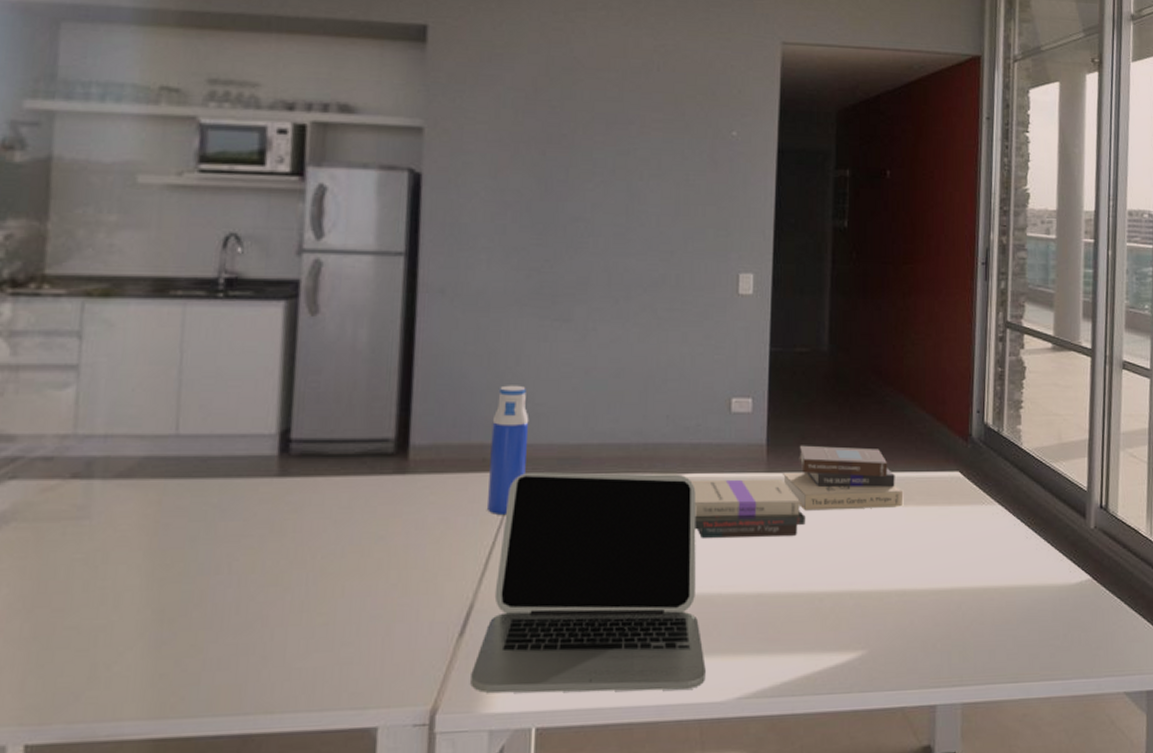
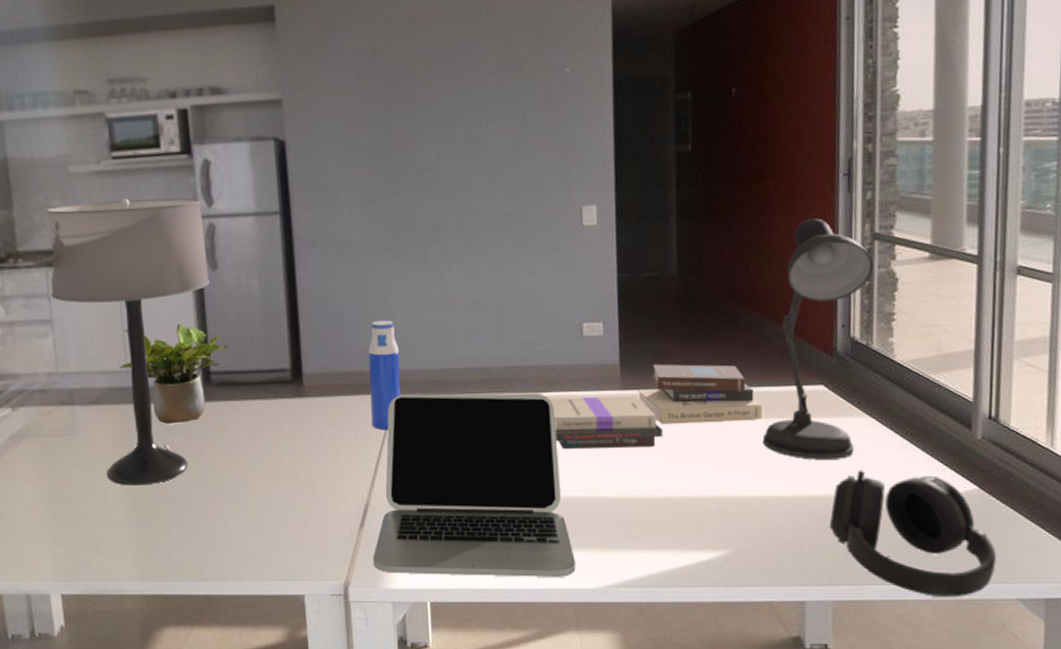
table lamp: none [84,221,309,588] -> present [46,198,210,486]
potted plant: none [165,379,320,505] -> present [119,324,230,424]
desk lamp: none [901,303,1006,550] -> present [762,218,874,460]
headphones: none [960,560,1107,694] -> present [829,470,997,597]

